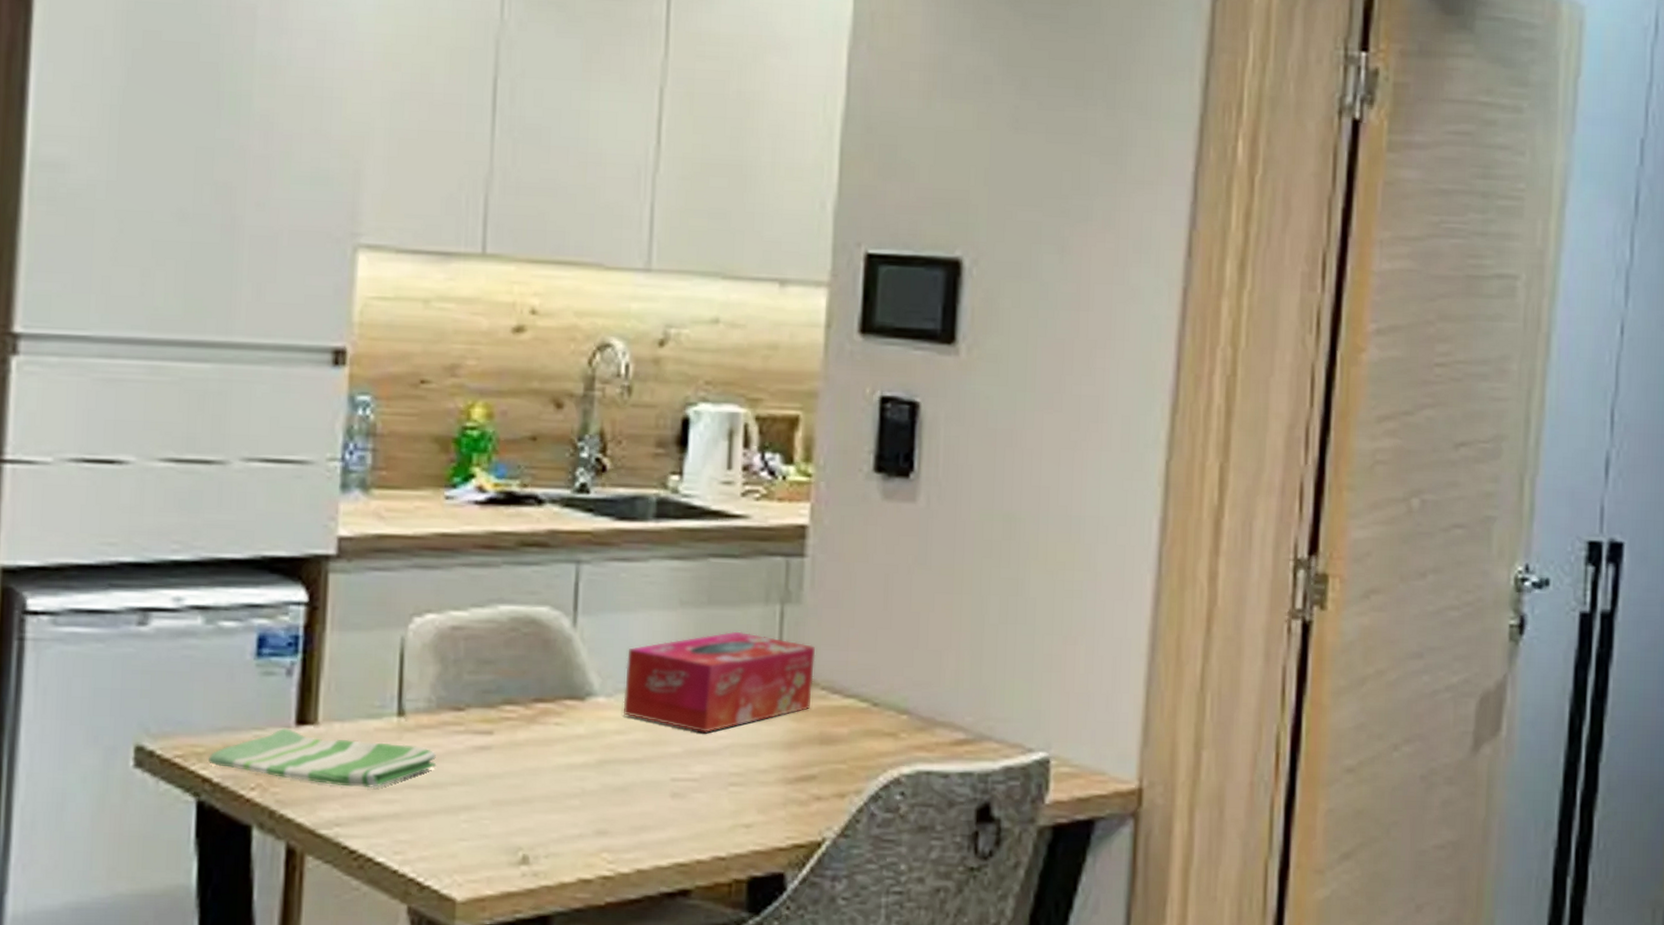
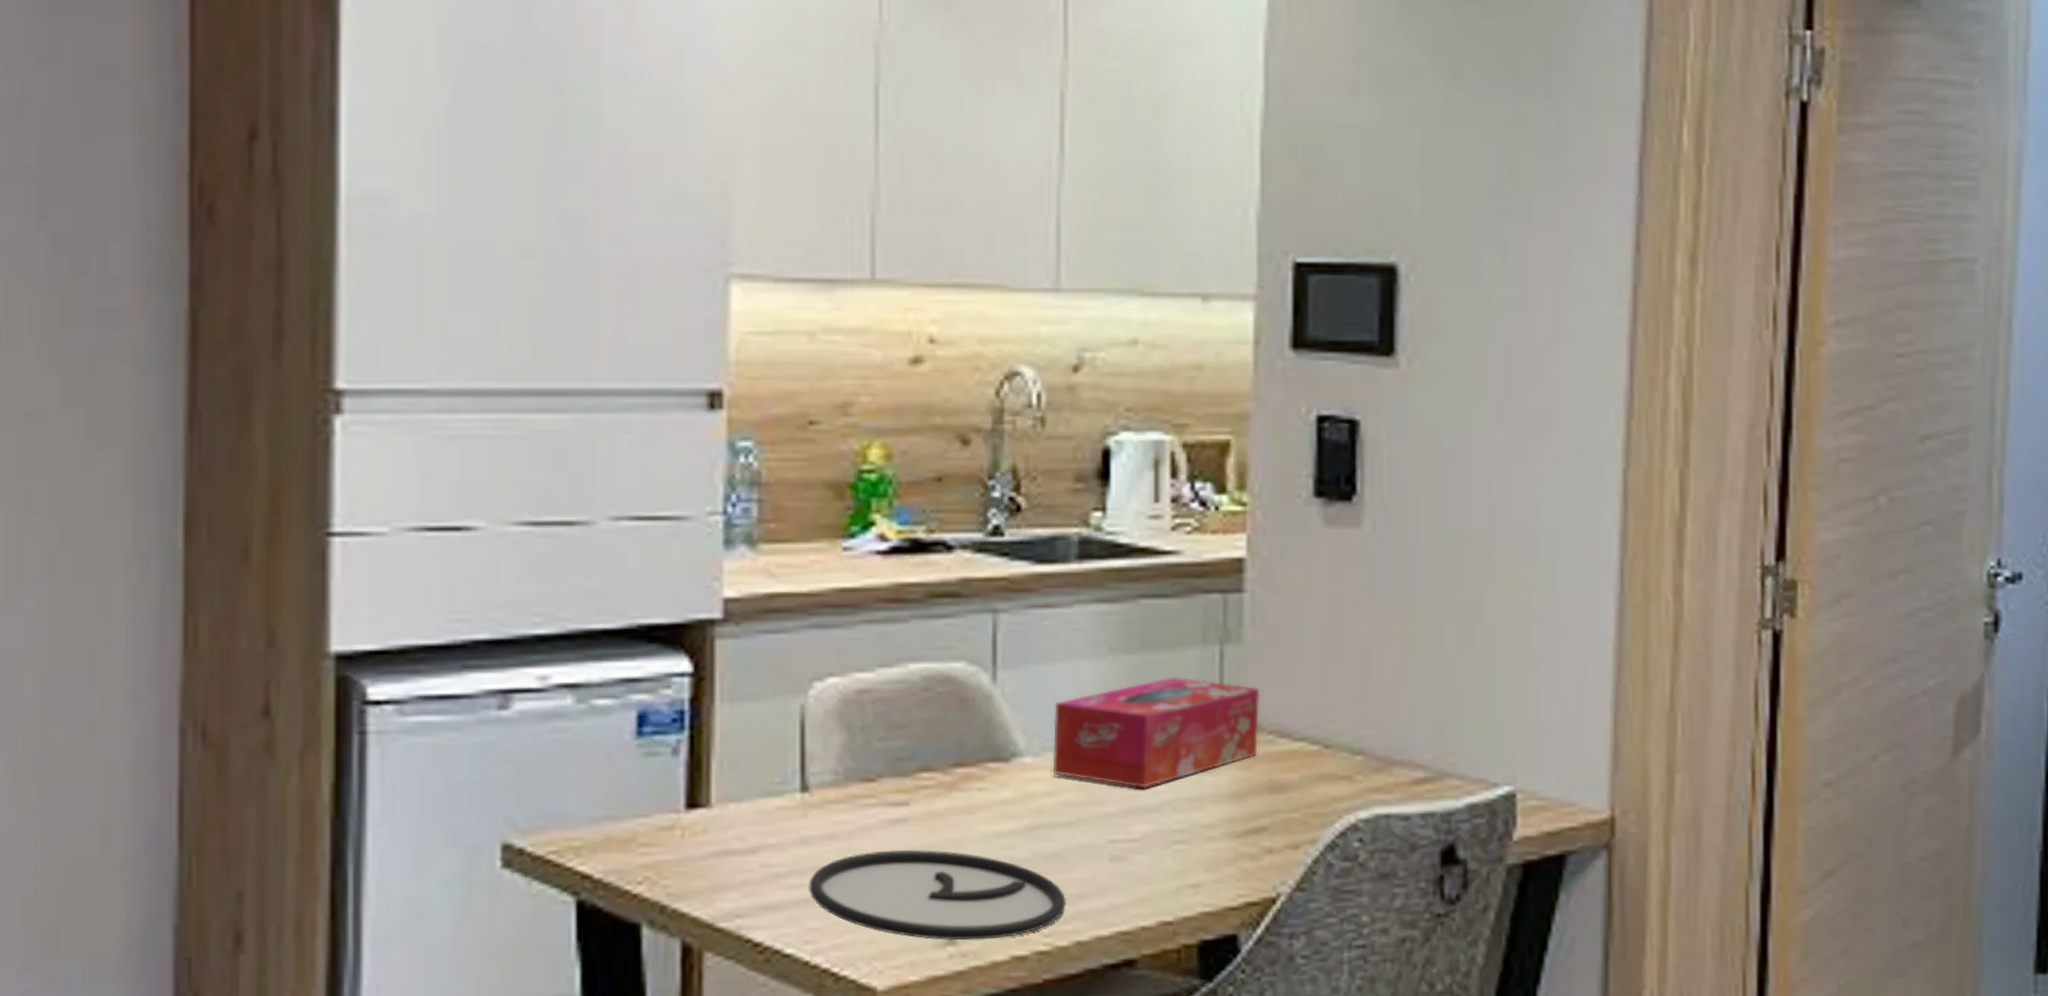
dish towel: present [207,727,437,788] -> none [586,812,848,874]
plate: none [400,773,629,862] -> present [809,849,1066,941]

